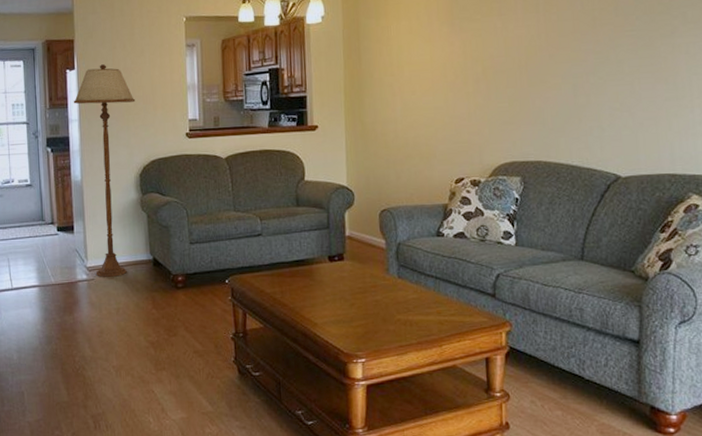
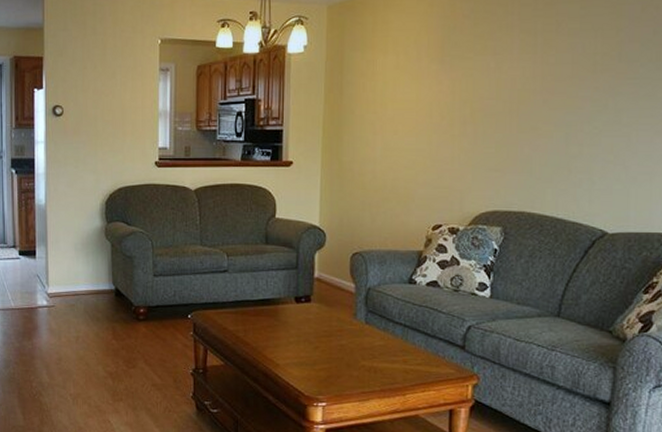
floor lamp: present [73,64,136,277] -> none [40,85,105,305]

